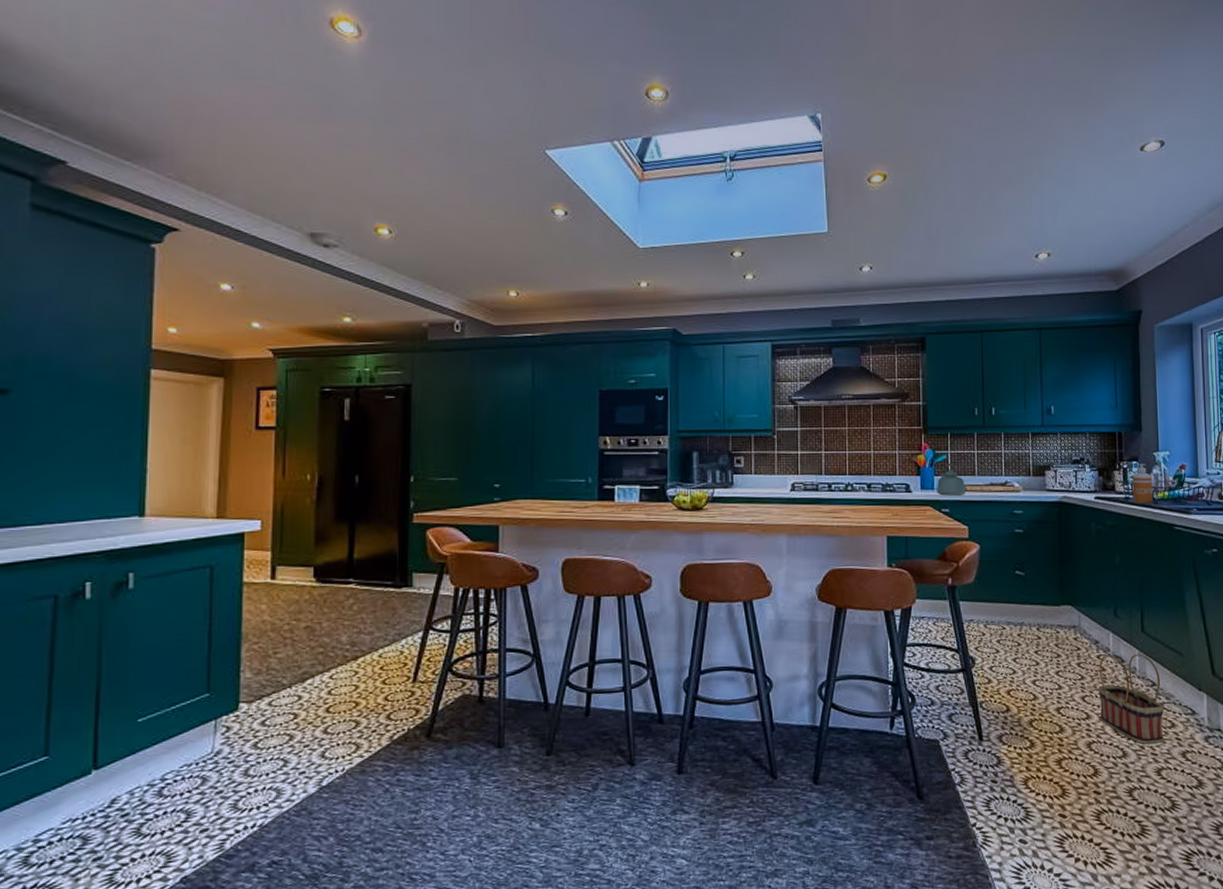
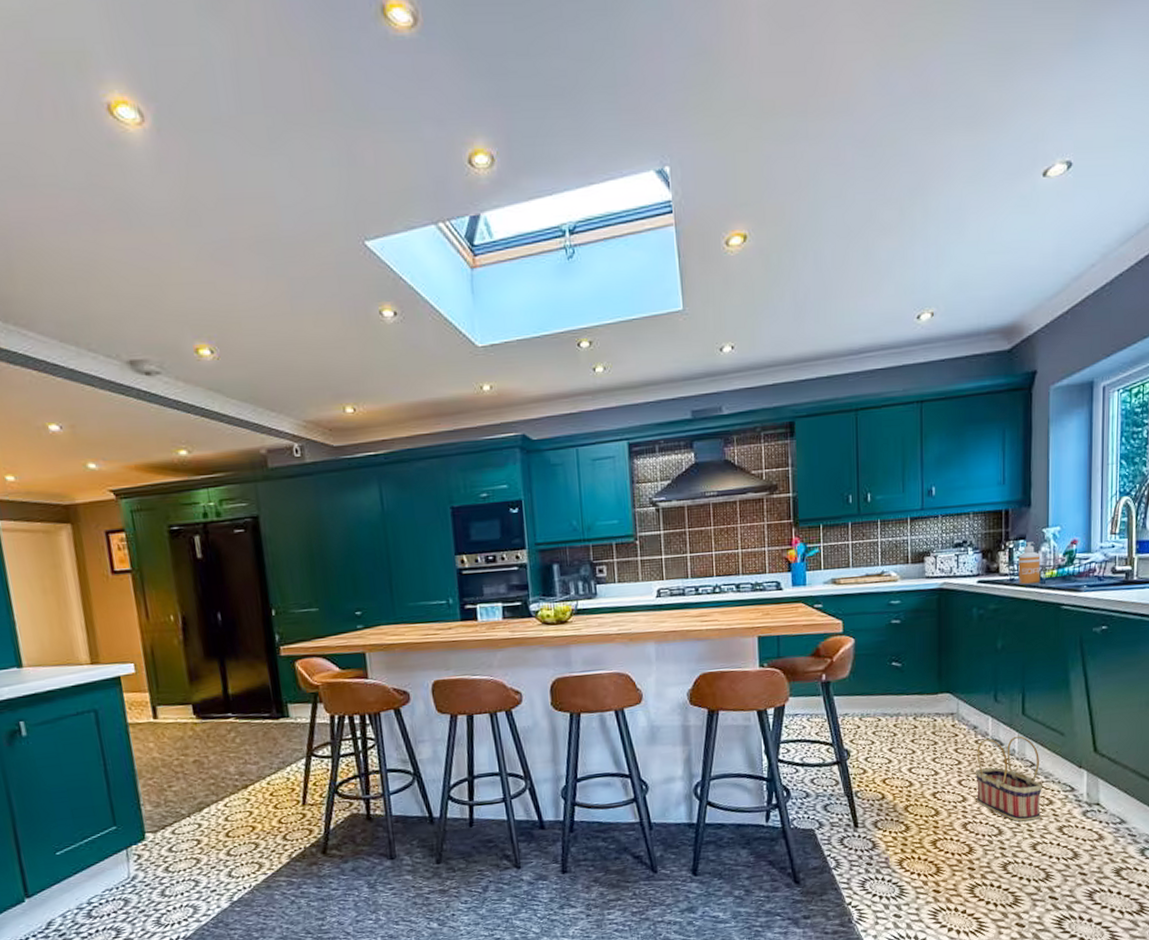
kettle: present [936,463,967,496] -> none [808,556,841,591]

